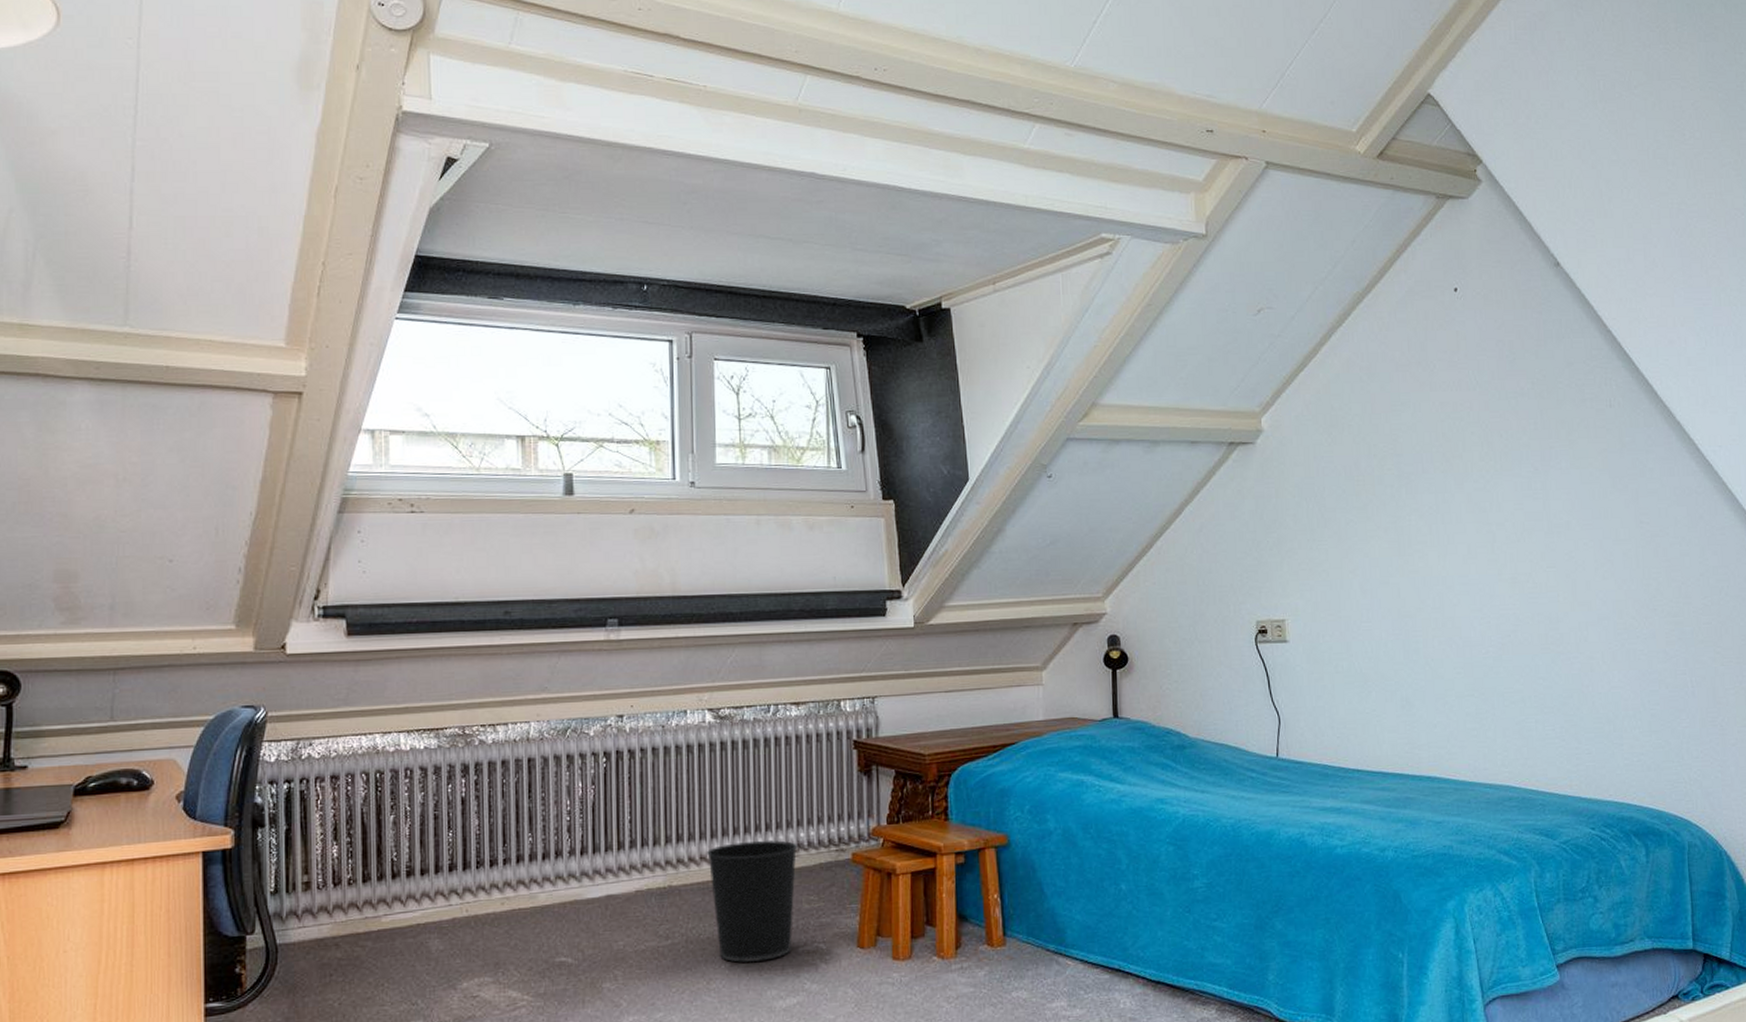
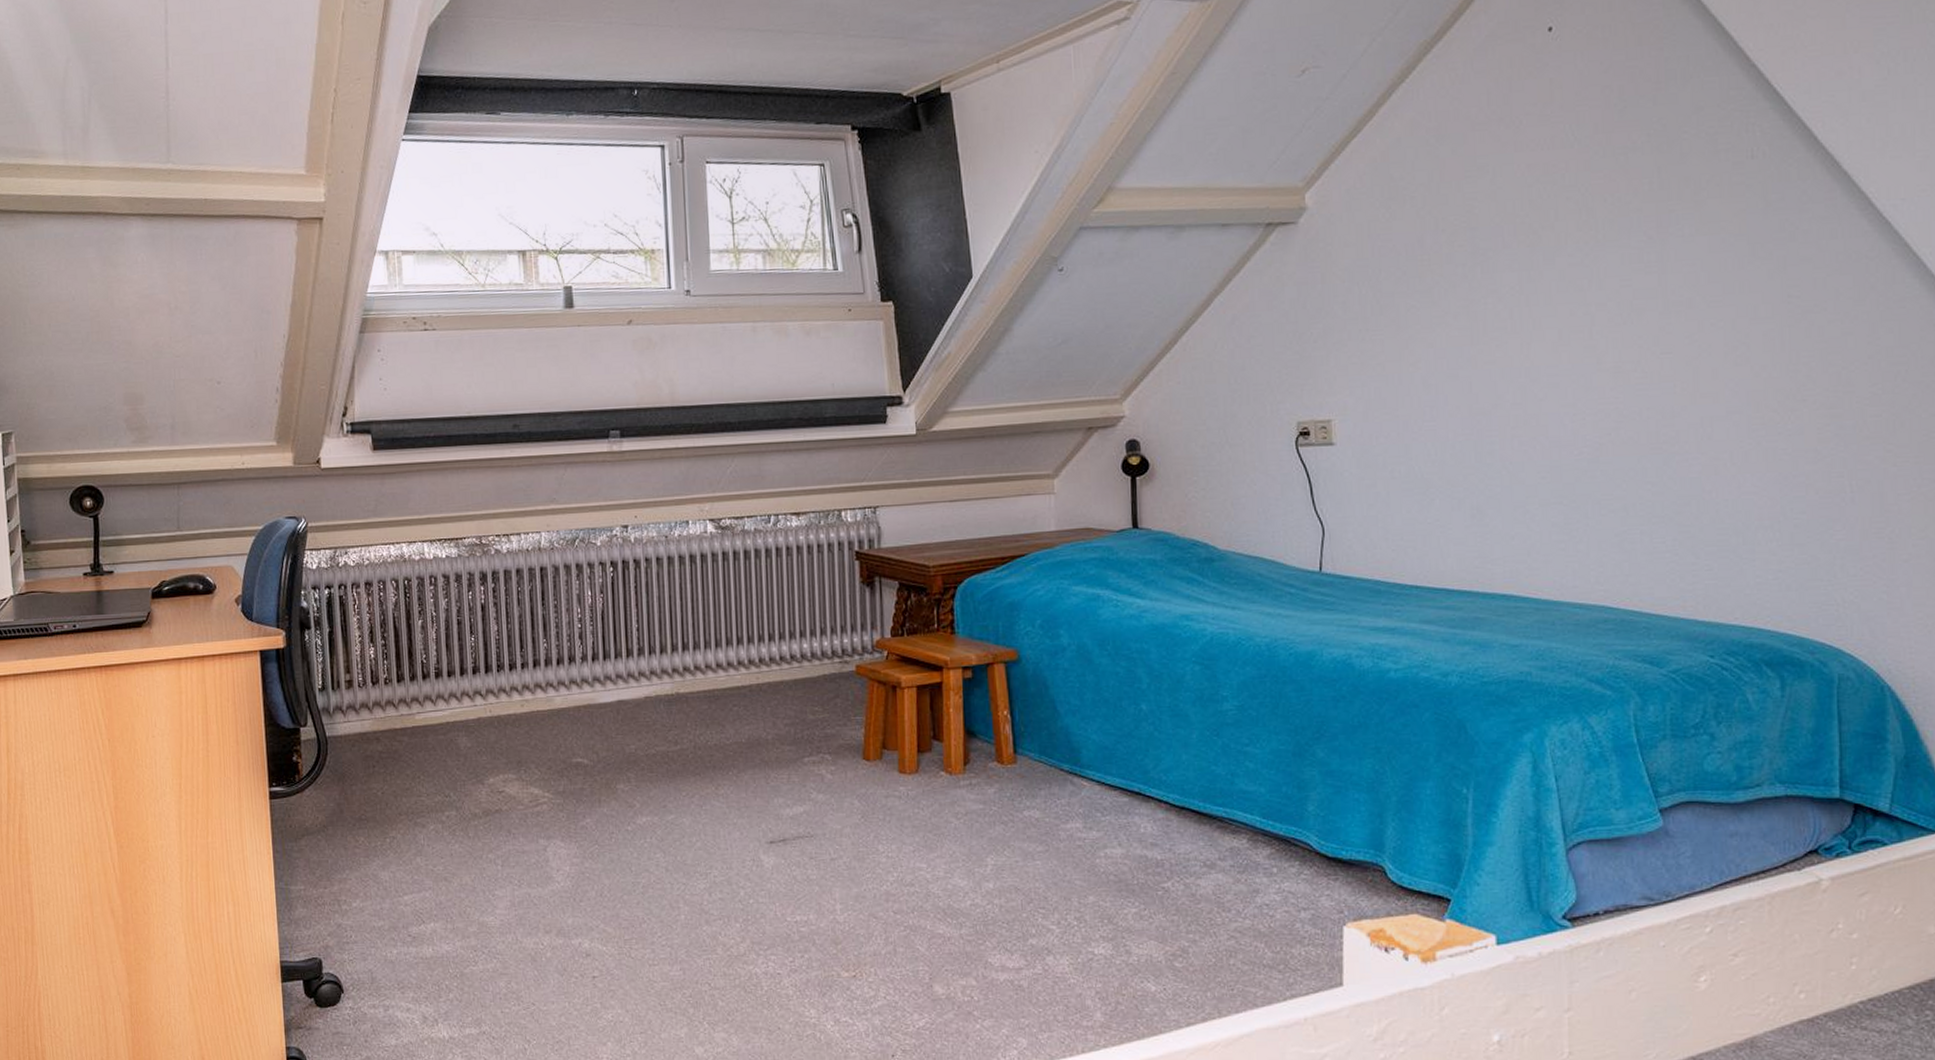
wastebasket: present [706,840,798,963] -> none [711,651,801,771]

